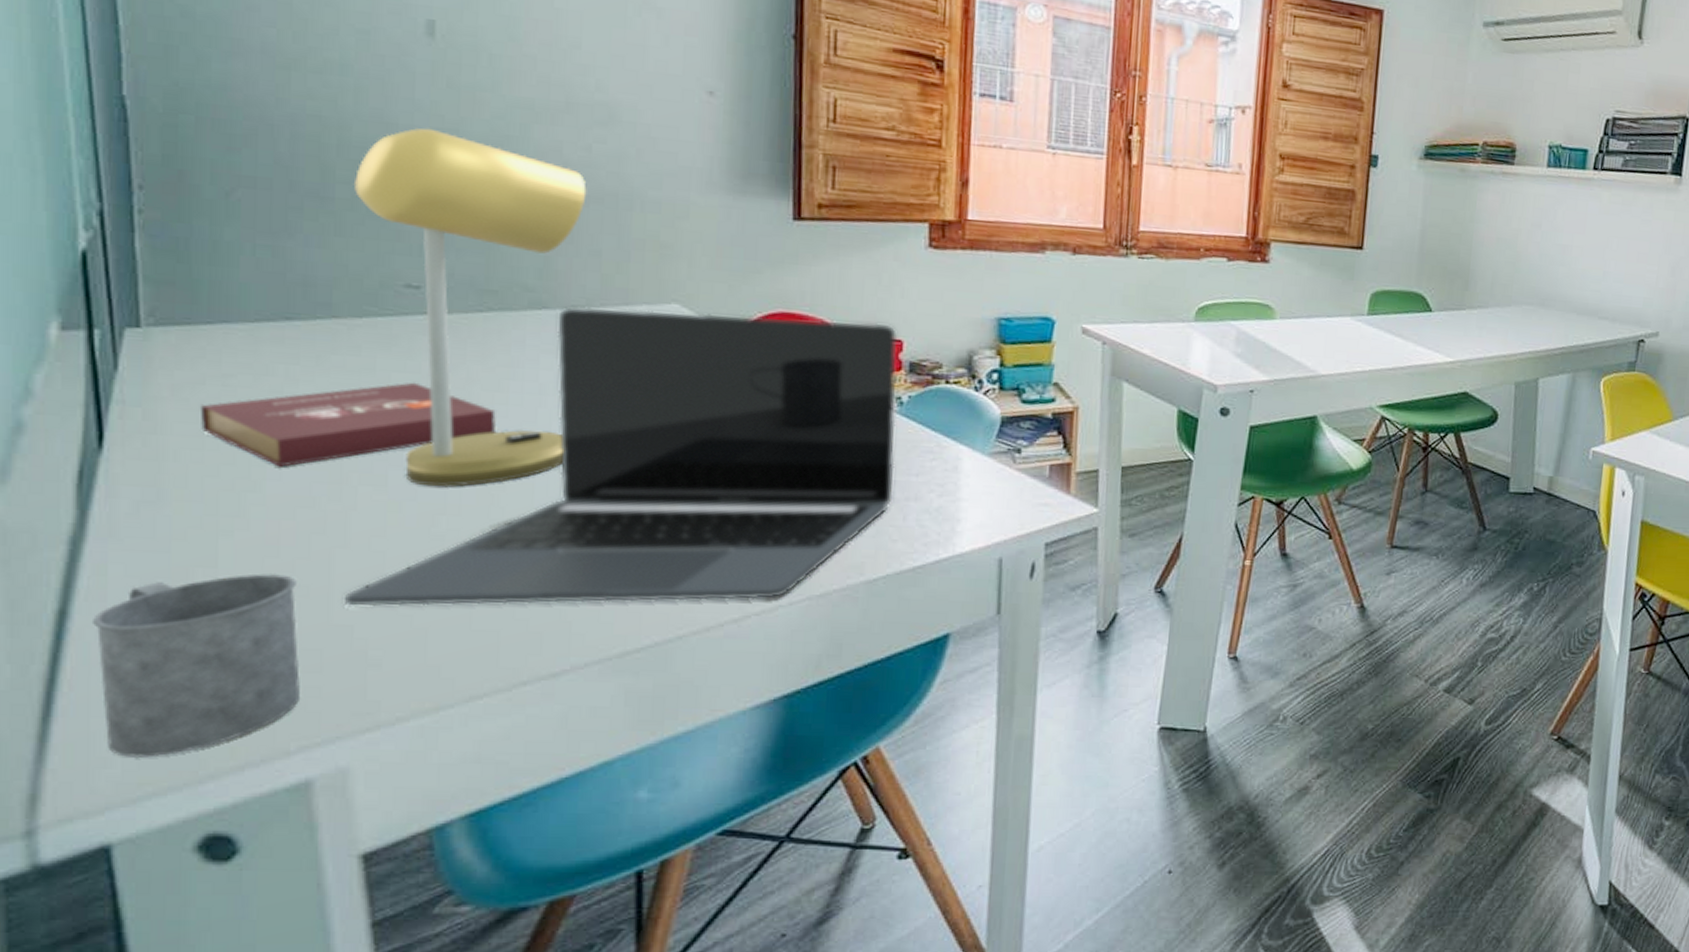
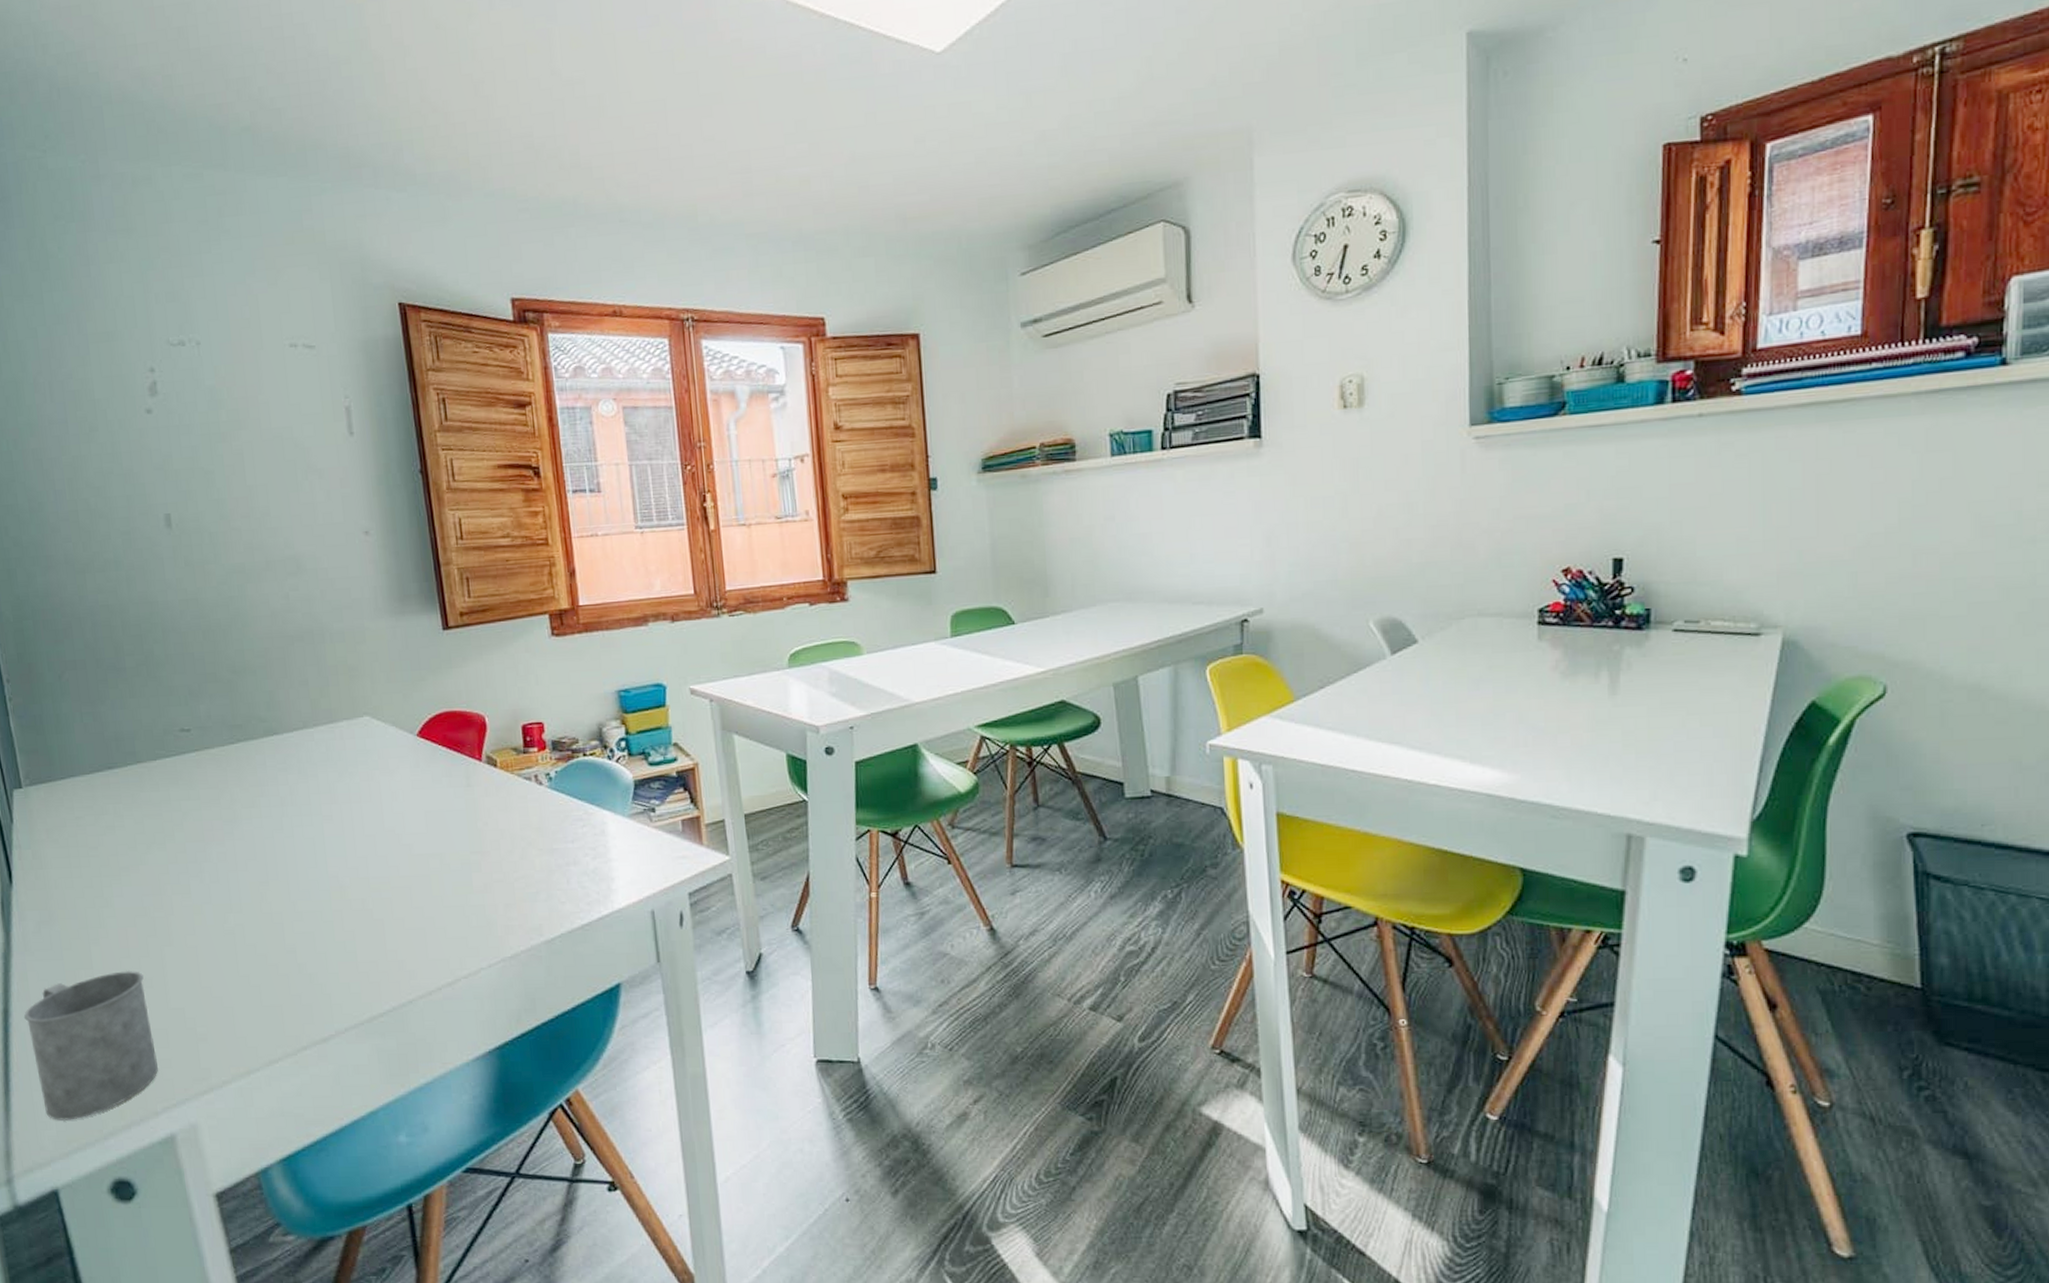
book: present [199,382,497,467] -> none [65,807,257,886]
laptop: present [345,306,898,607] -> none [176,709,557,992]
desk lamp: present [355,128,587,487] -> none [136,601,306,890]

